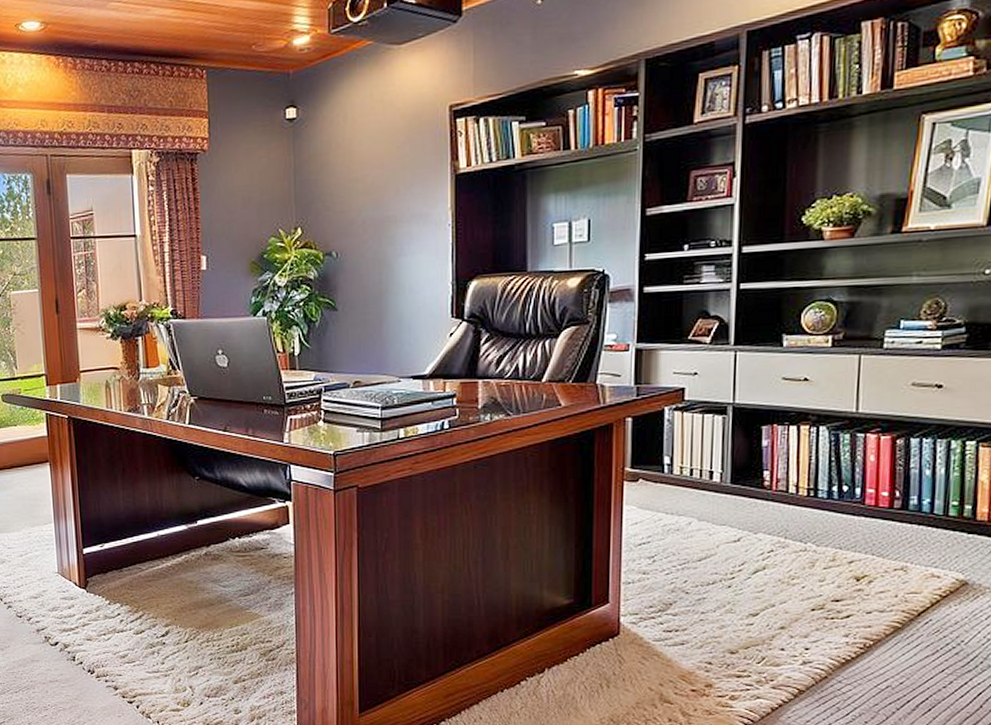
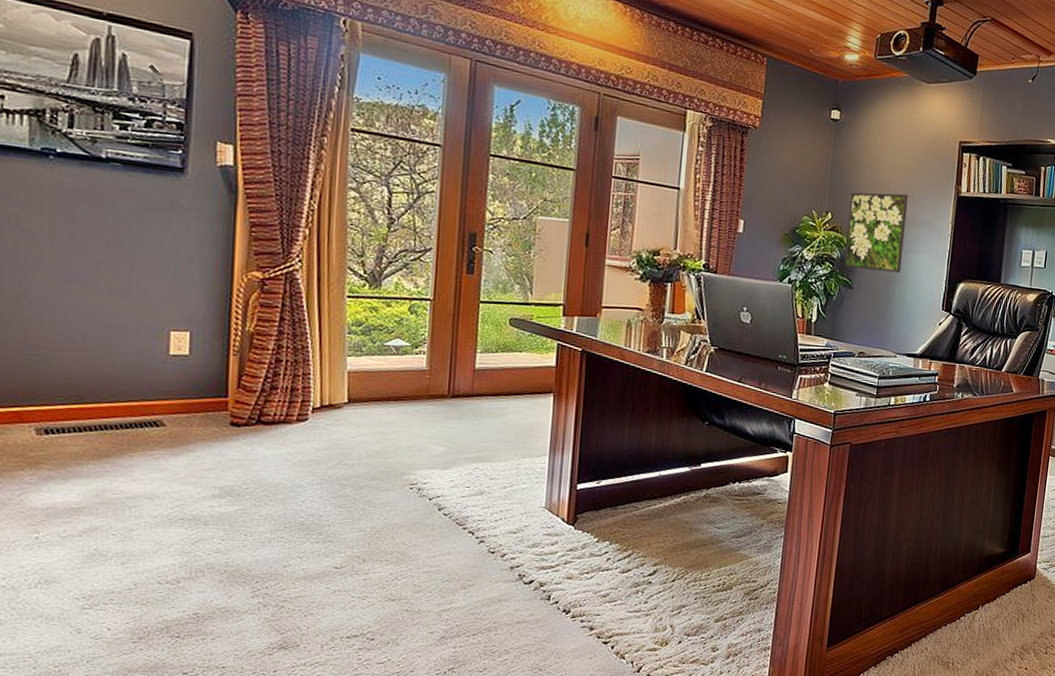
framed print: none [321,186,393,287] -> present [844,192,909,273]

